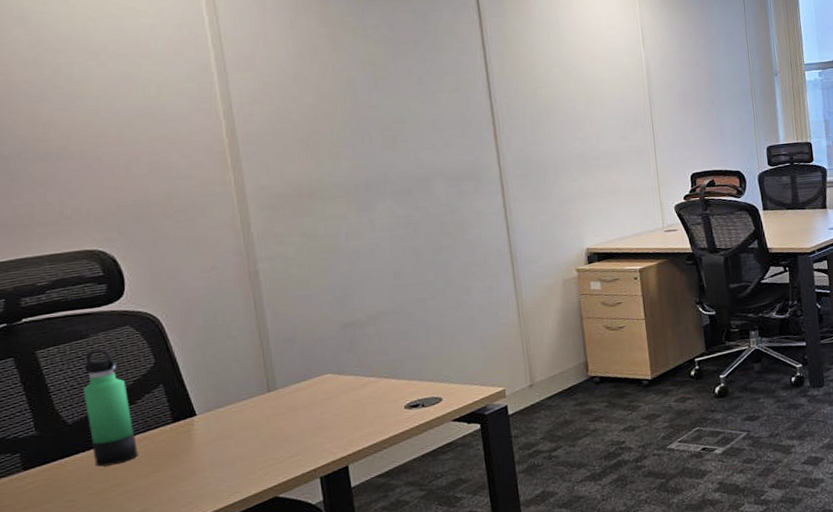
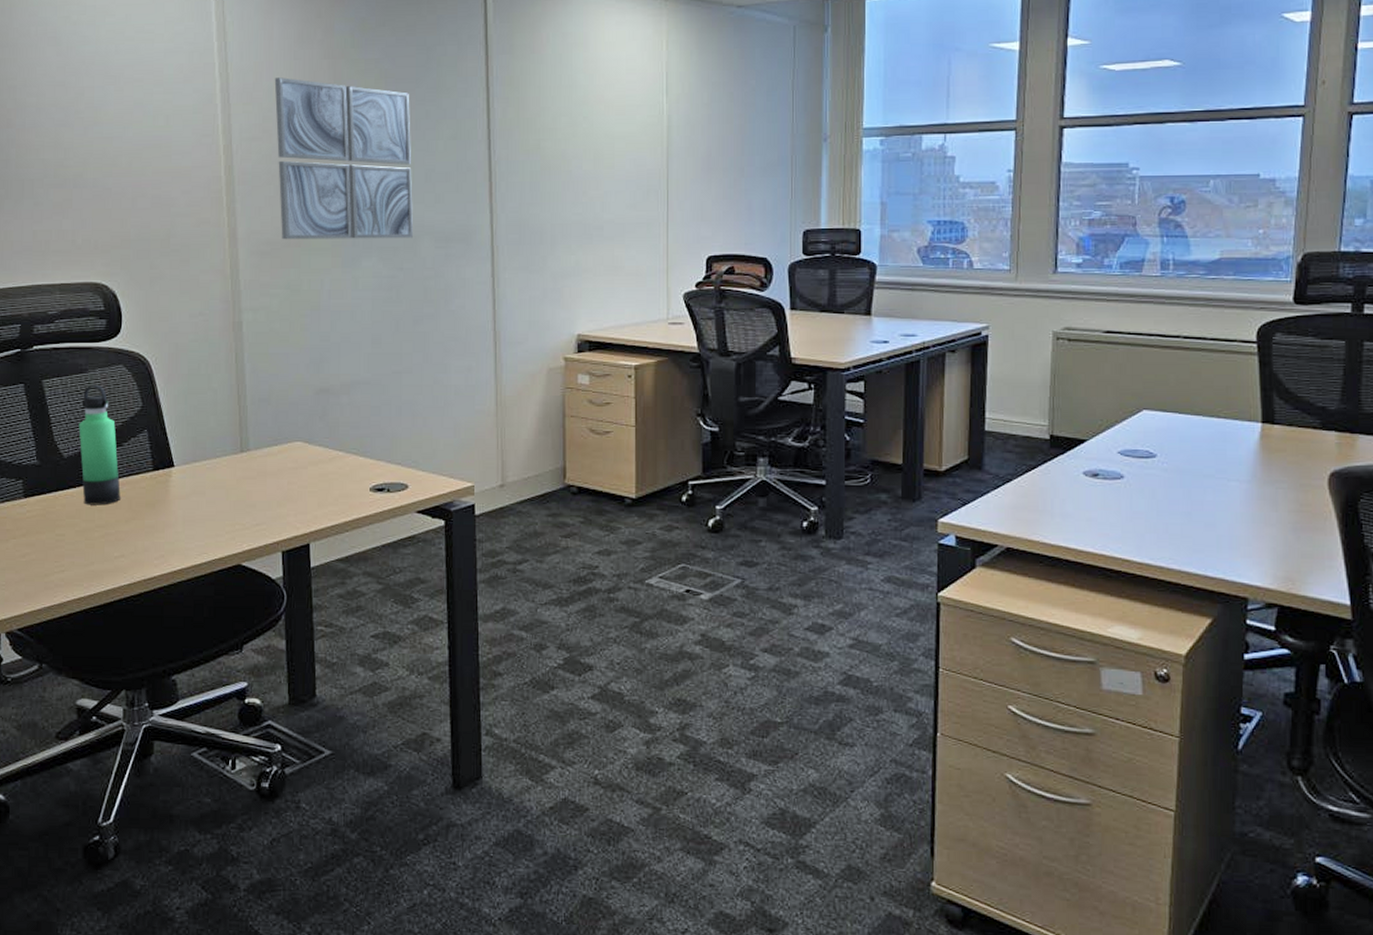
wall art: none [272,45,425,192] -> present [274,77,413,240]

